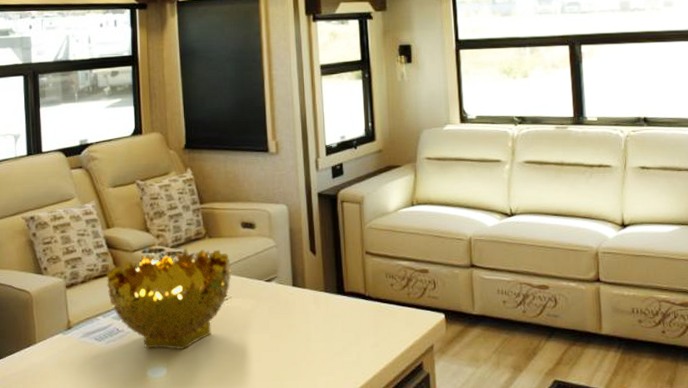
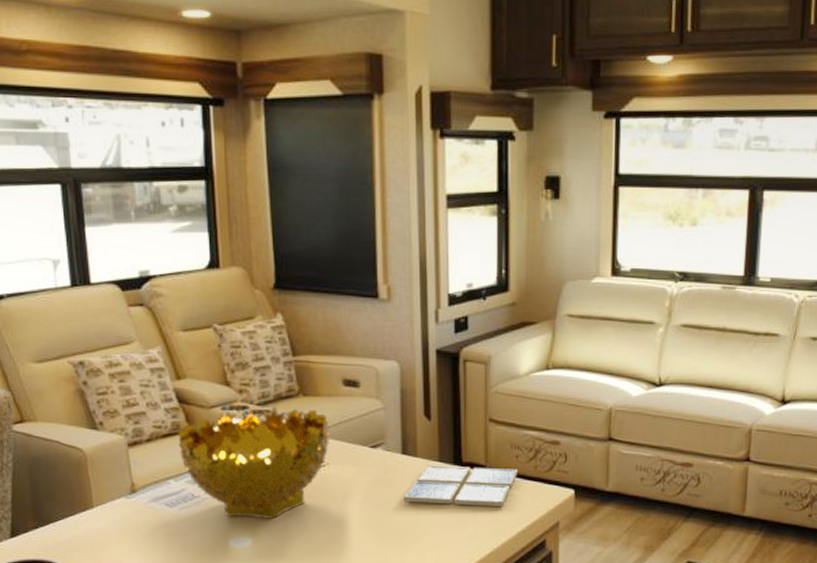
drink coaster: none [295,295,393,332] -> present [403,465,518,506]

